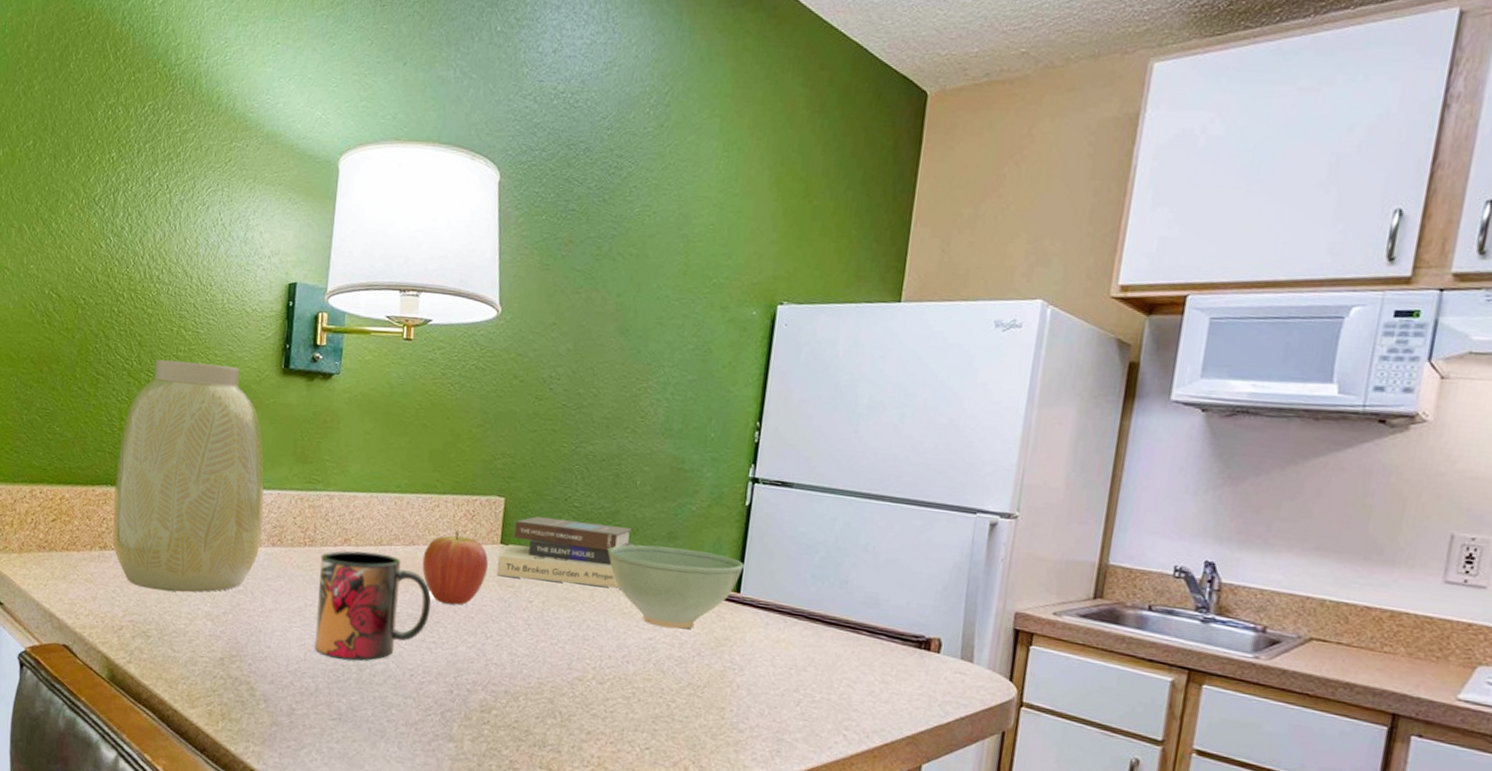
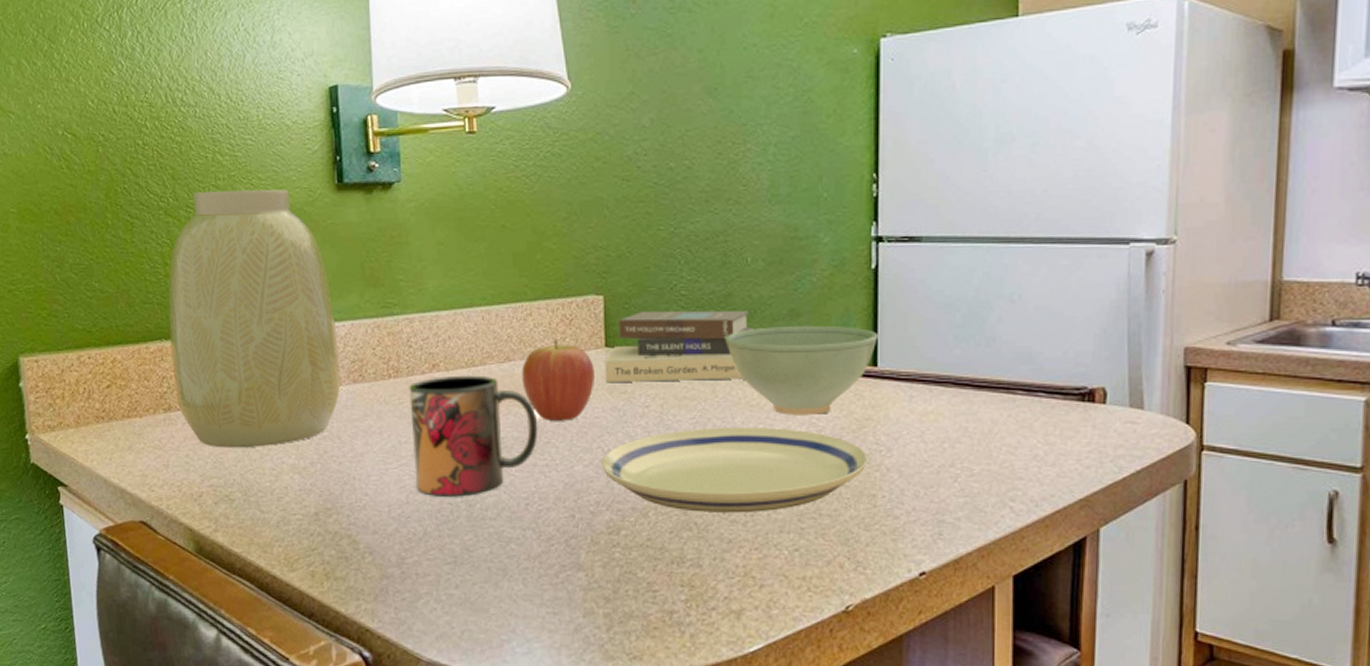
plate: none [483,627,722,710] -> present [601,427,867,513]

